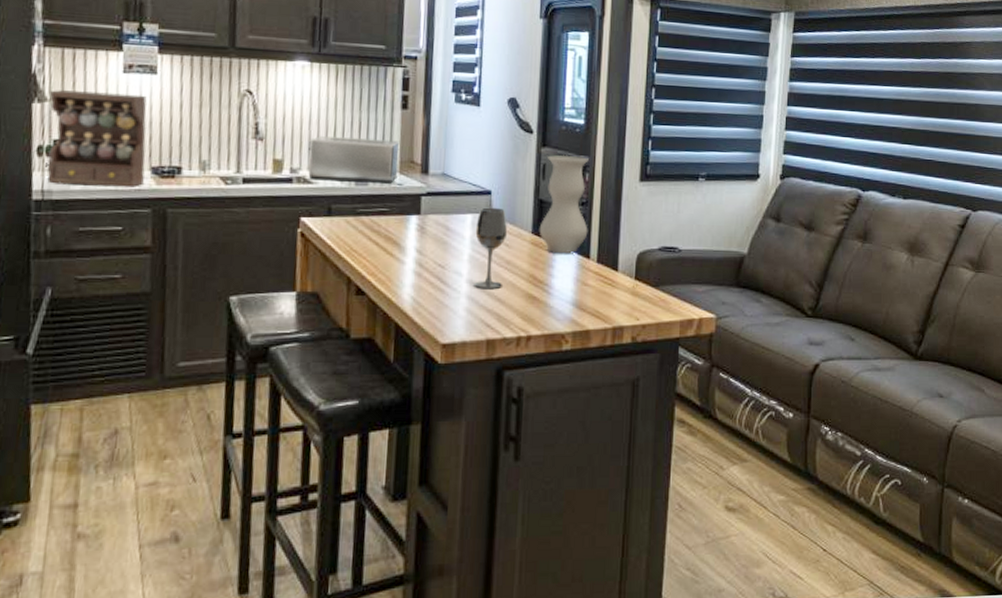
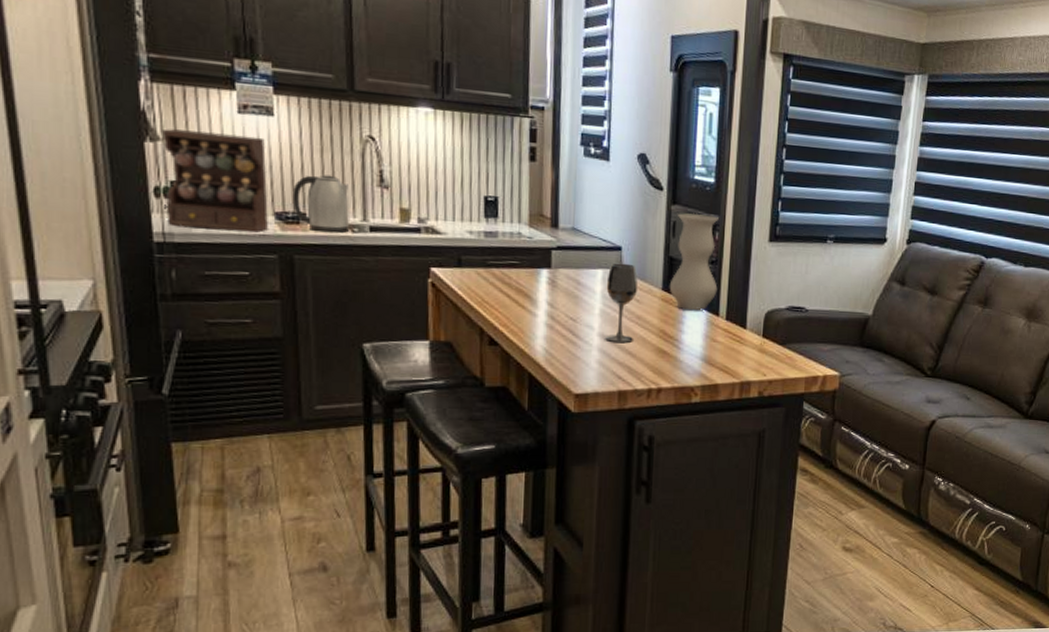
kettle: none [169,129,224,186] -> present [292,174,350,233]
toaster: present [308,136,400,184] -> none [436,186,528,237]

